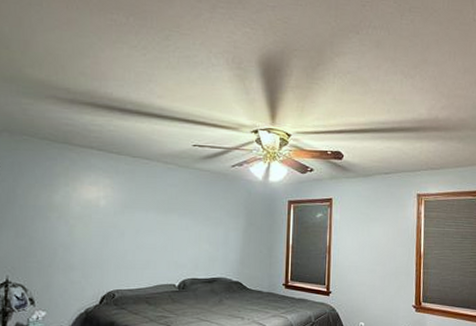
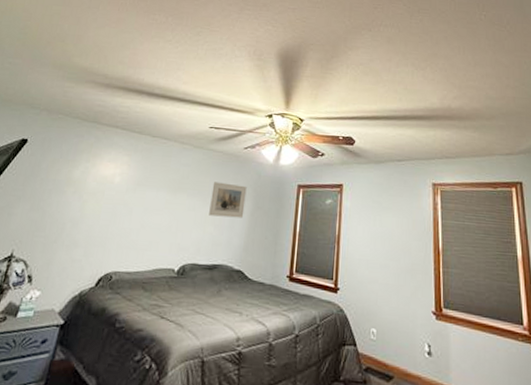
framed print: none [203,201,238,235] -> present [209,182,247,218]

